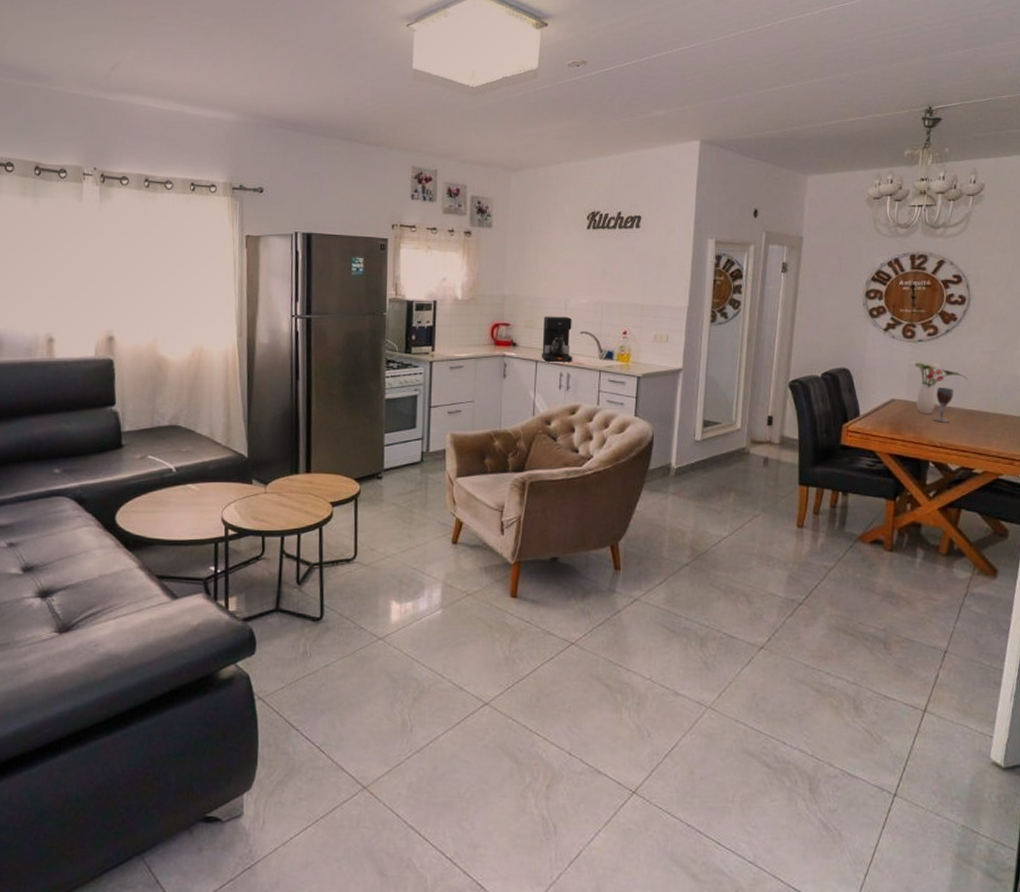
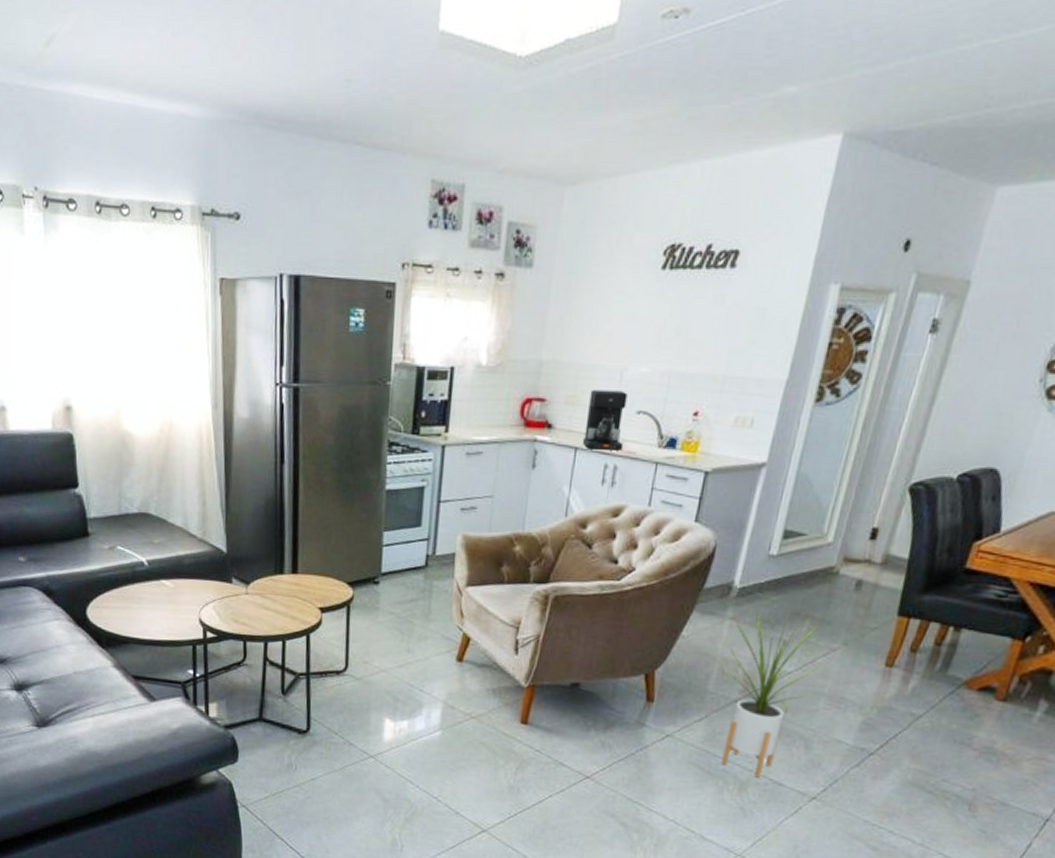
house plant: none [671,483,751,633] -> present [720,608,821,778]

